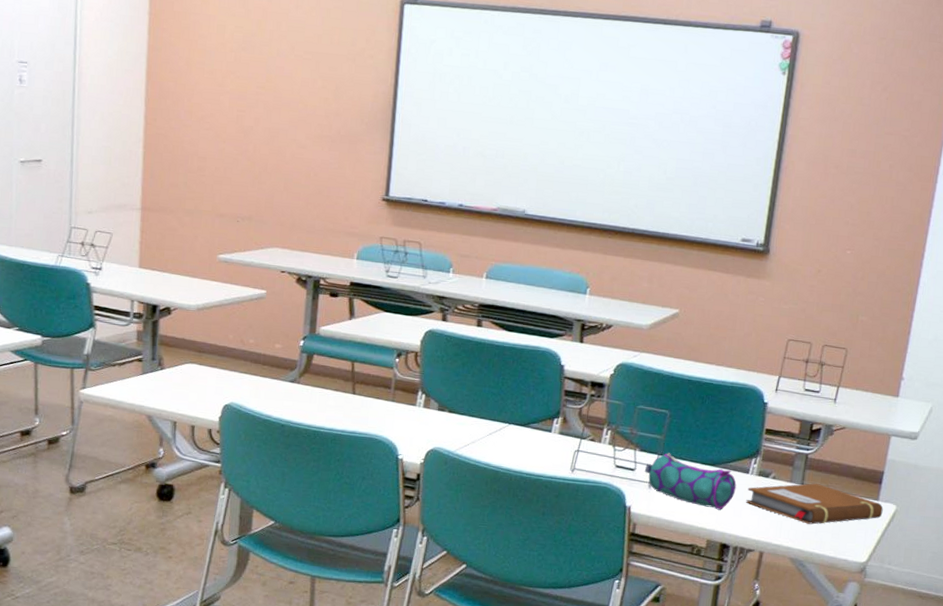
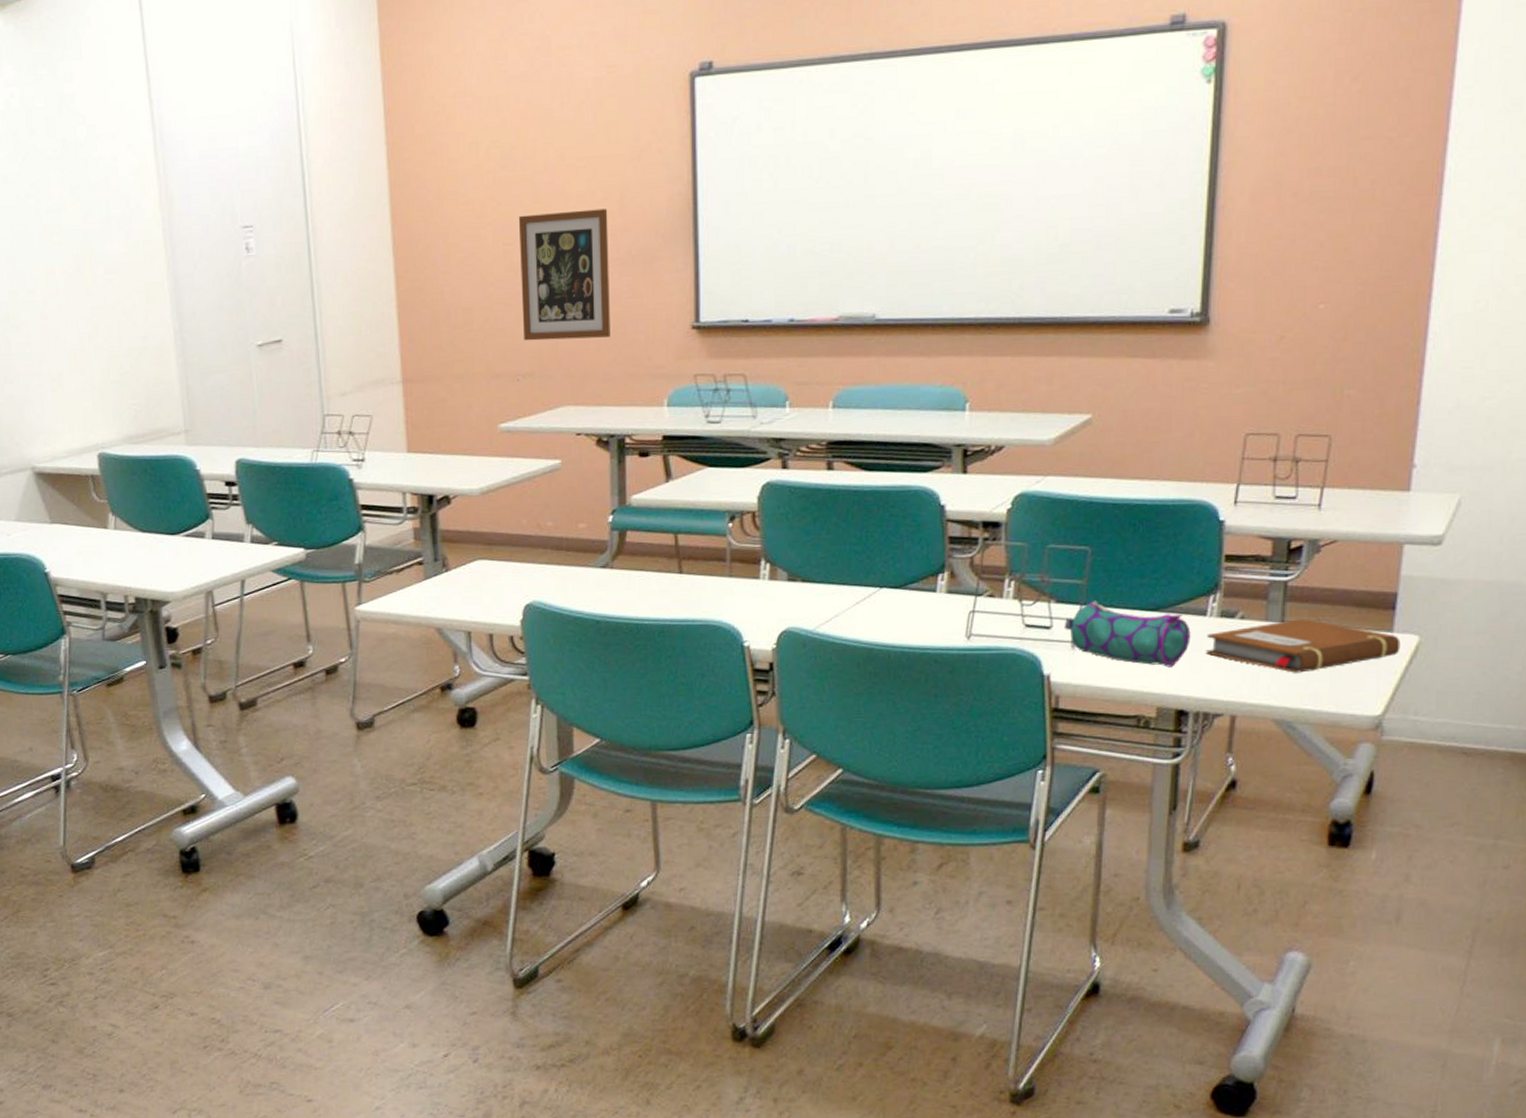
wall art: none [246,89,325,197] -> present [518,208,610,341]

